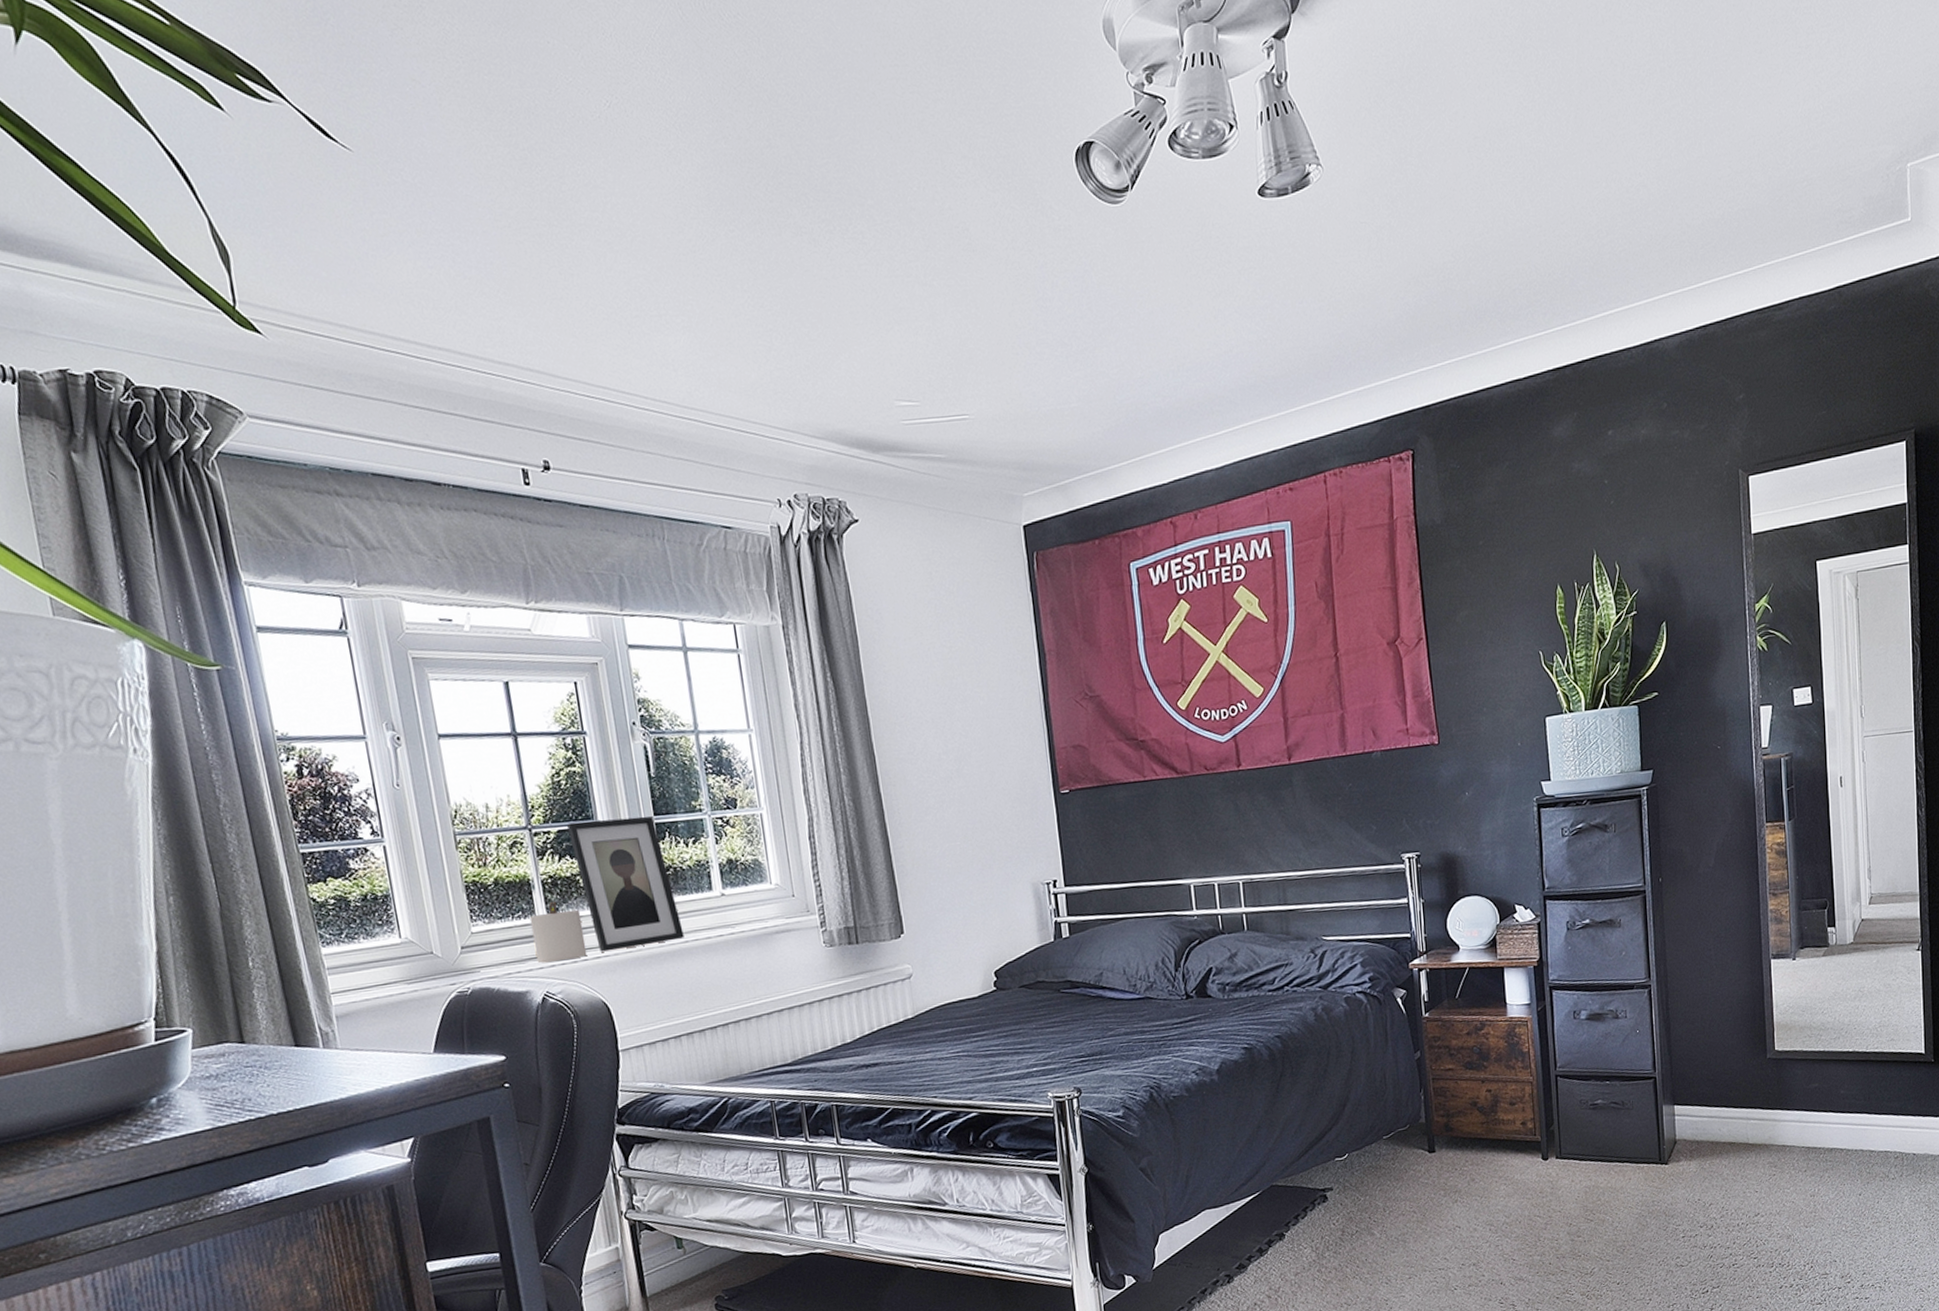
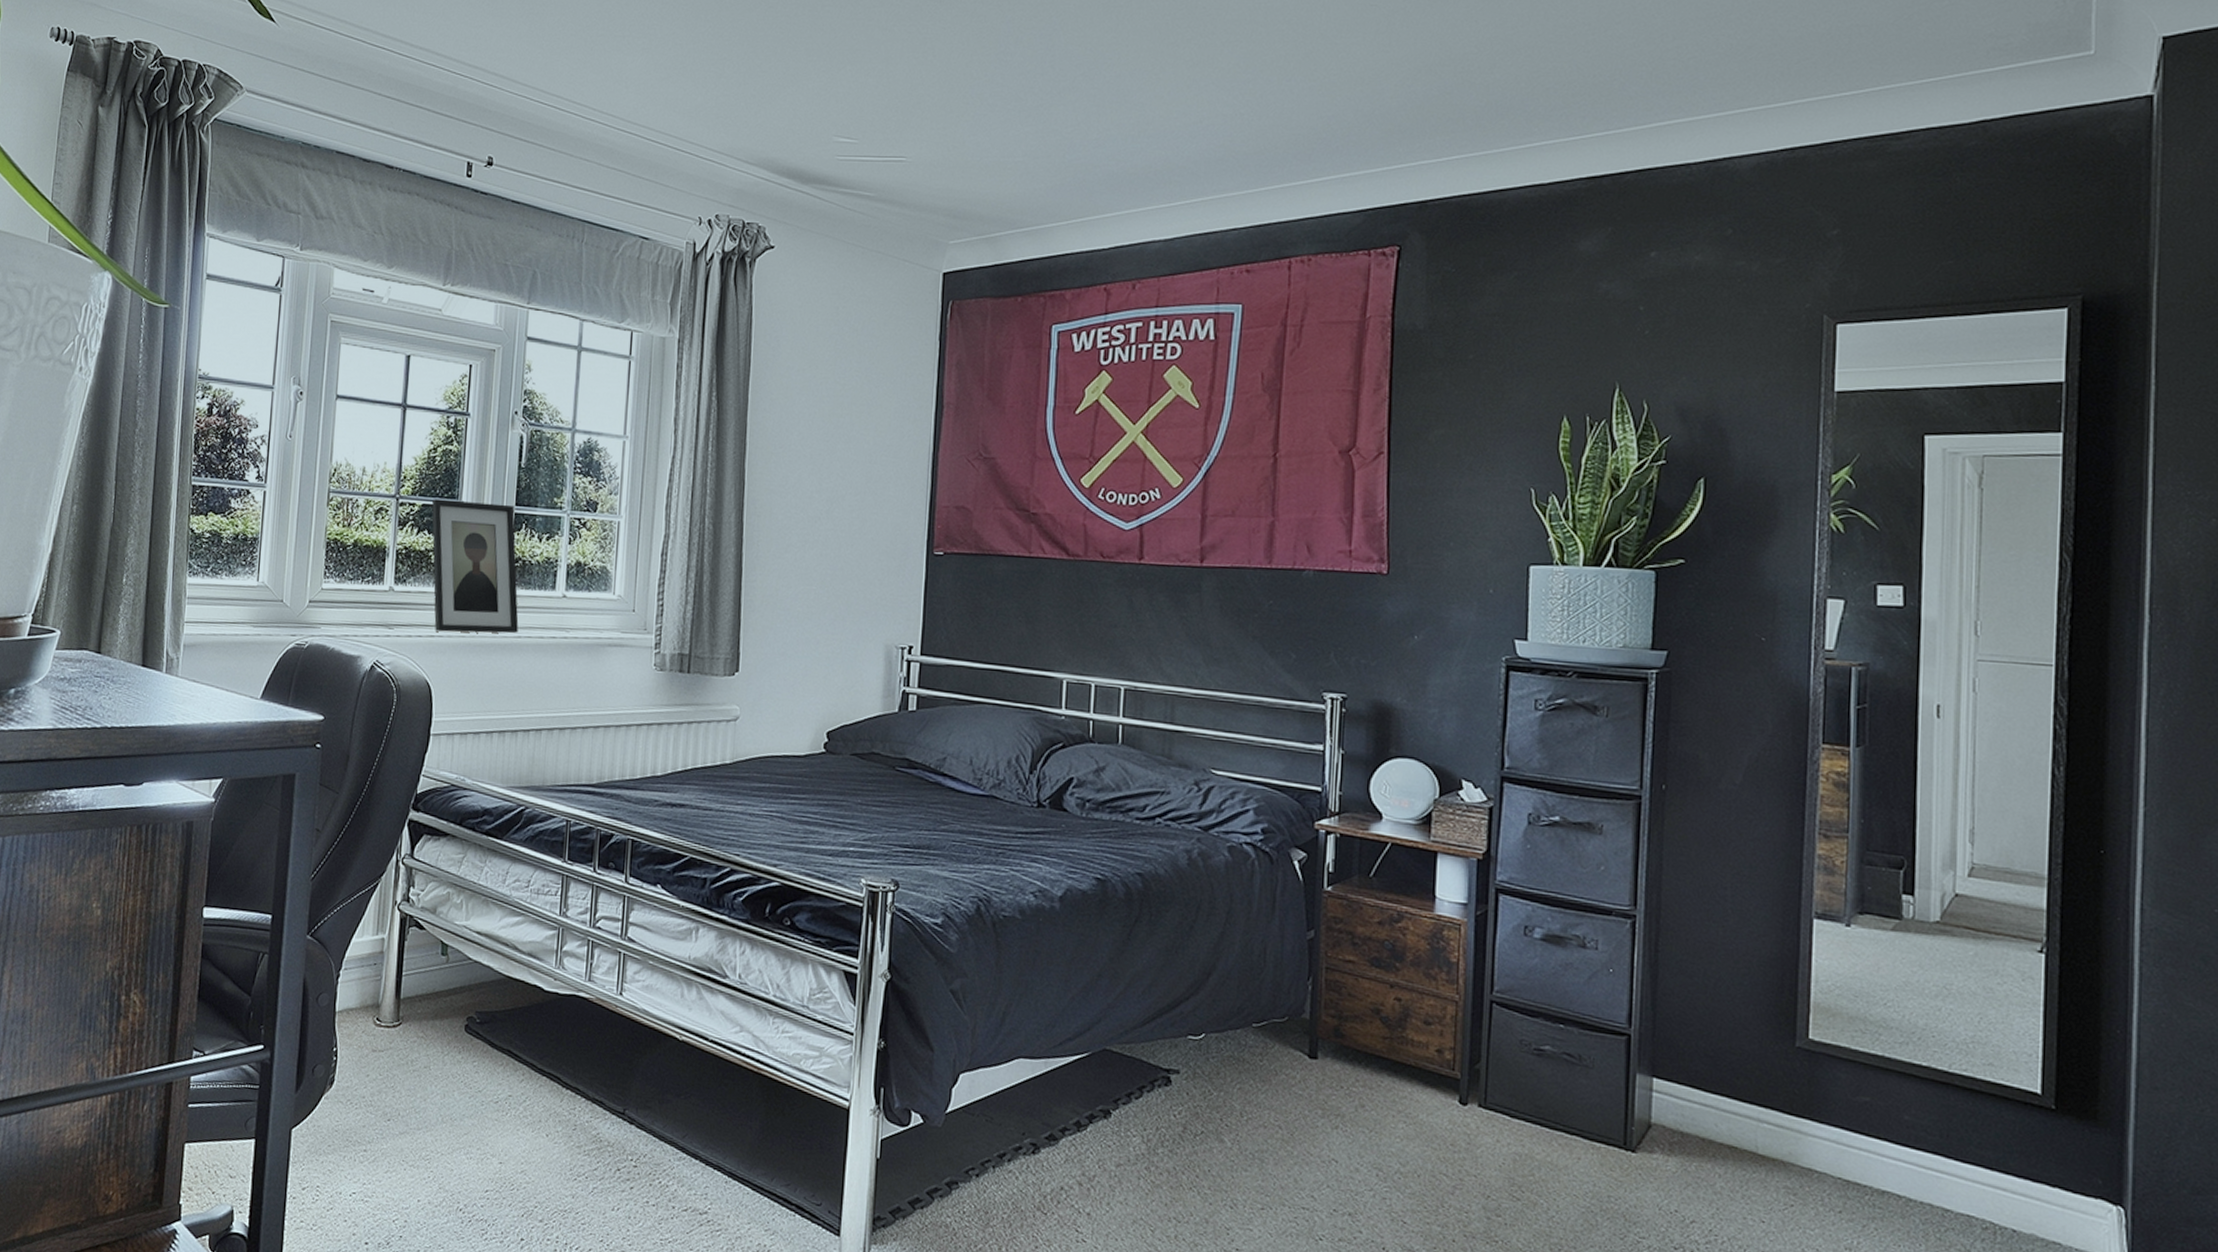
candle: present [529,901,588,963] -> none [374,572,426,633]

